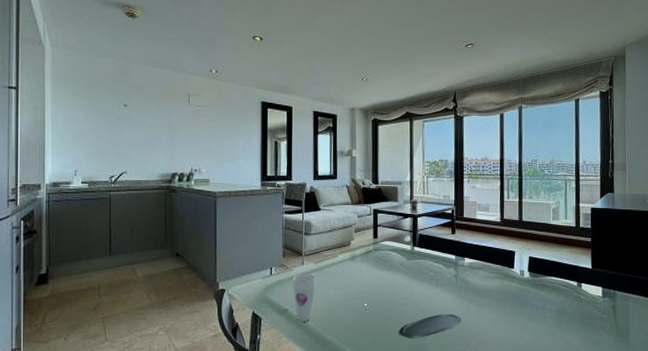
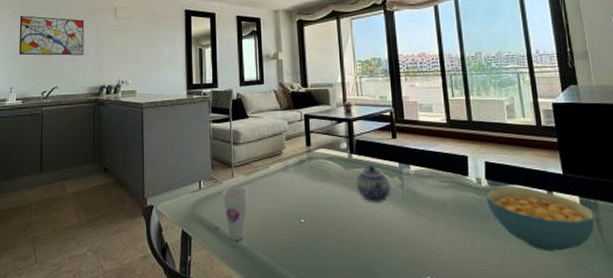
wall art: none [83,96,155,141] -> present [19,16,84,56]
oval tray: present [399,313,461,338] -> none [342,230,413,259]
teapot: none [416,258,447,290] -> present [356,166,391,203]
cereal bowl: none [526,279,612,332] -> present [485,187,595,252]

